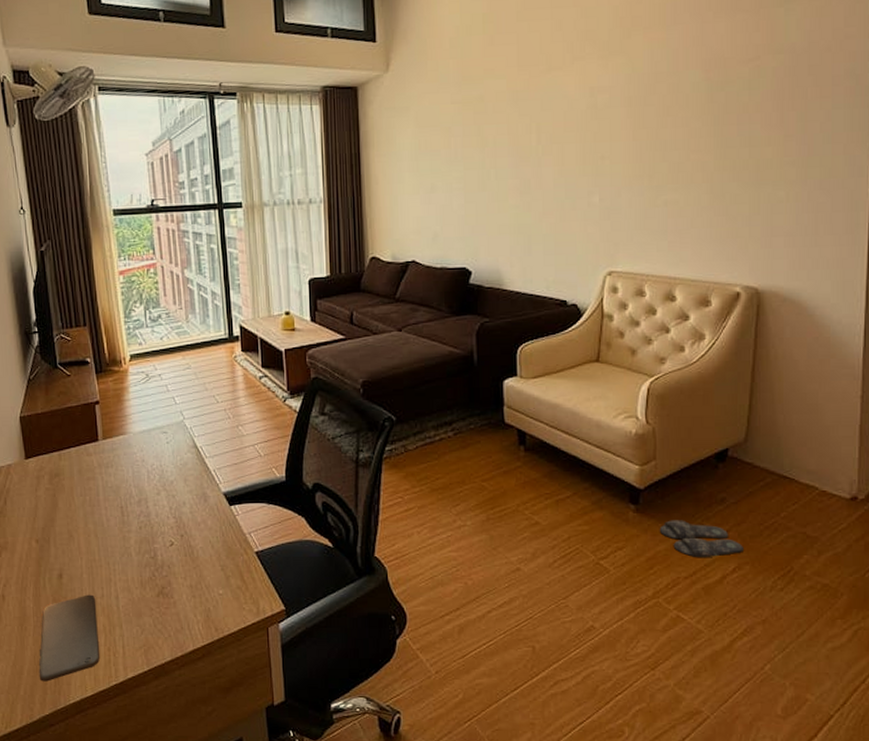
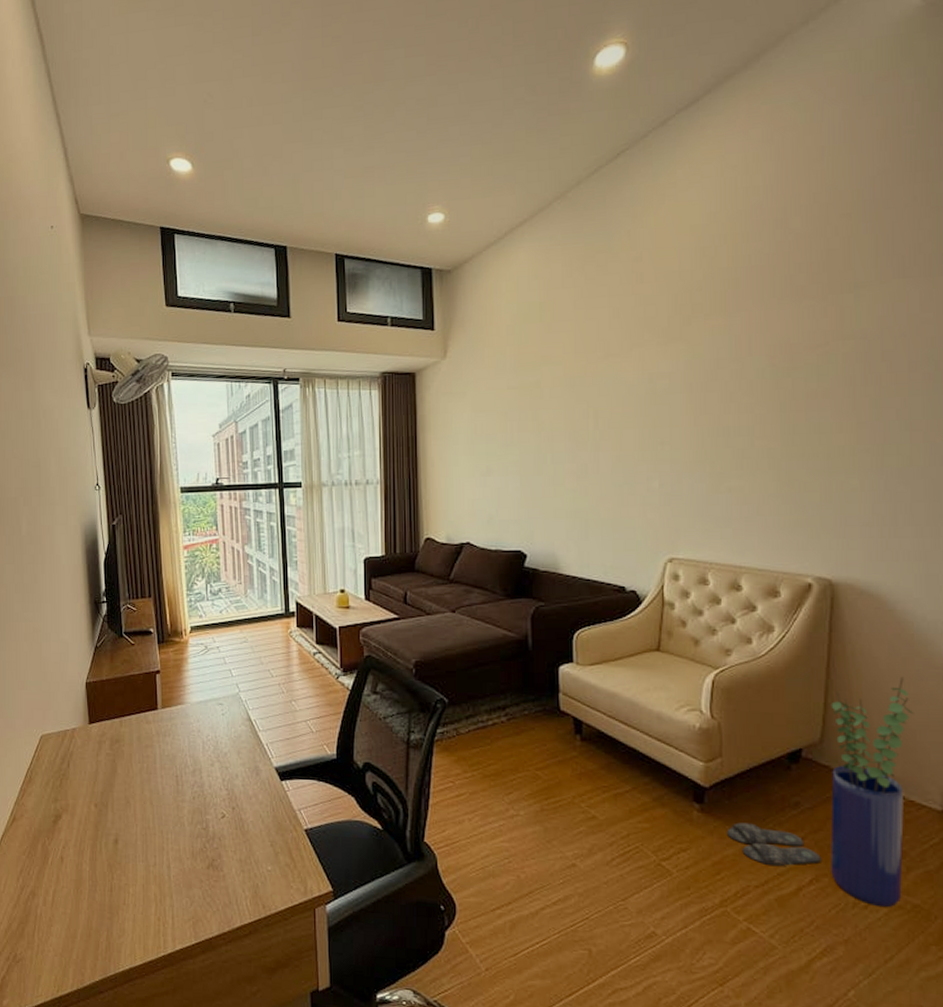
smartphone: present [38,594,100,682] -> none [91,862,149,947]
vase: none [752,377,829,589] -> present [830,676,914,908]

